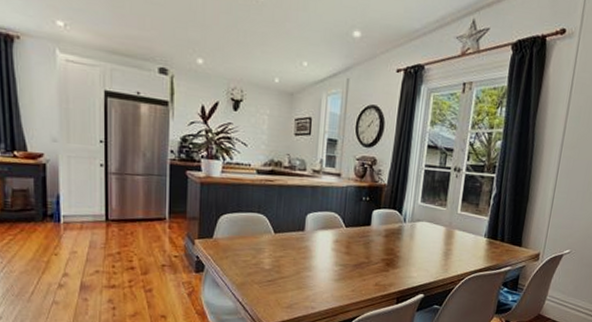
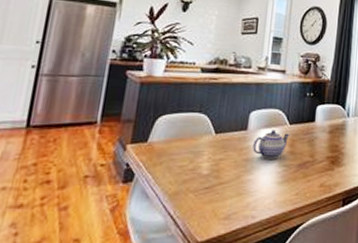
teapot: none [310,232,346,259] -> present [252,130,290,159]

